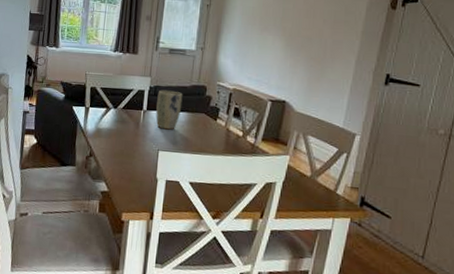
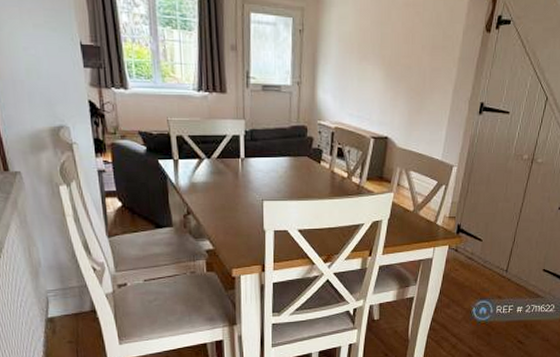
plant pot: present [155,90,183,130] -> none [255,133,283,177]

